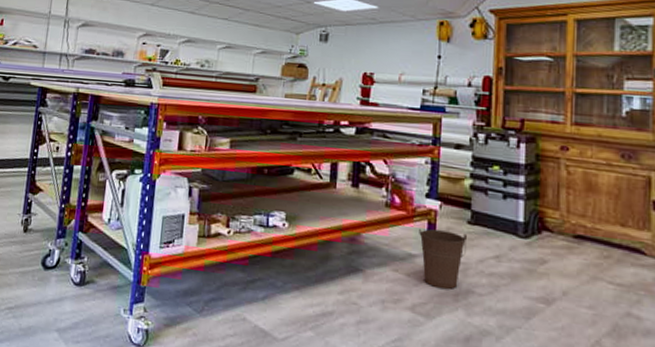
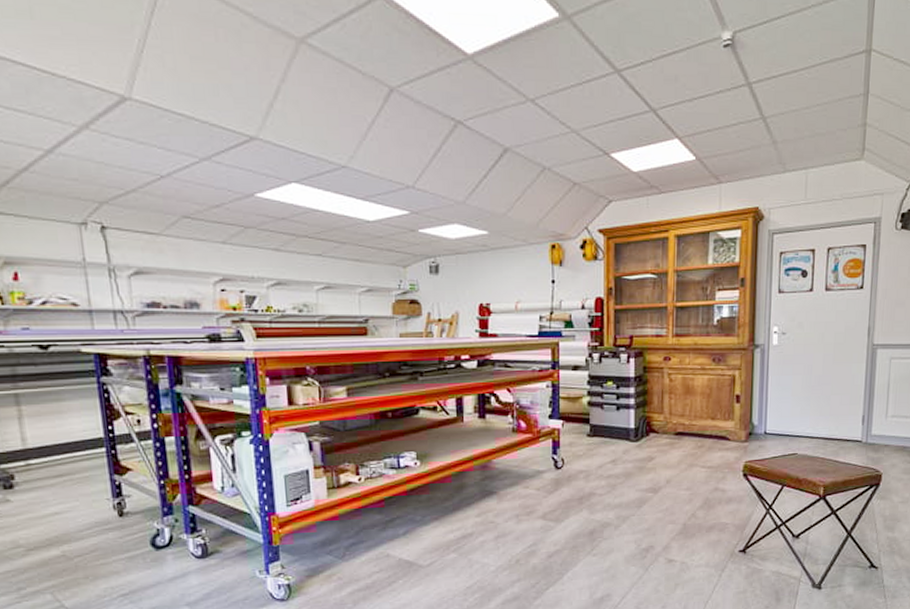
bucket: present [419,228,467,290] -> none [545,445,587,496]

